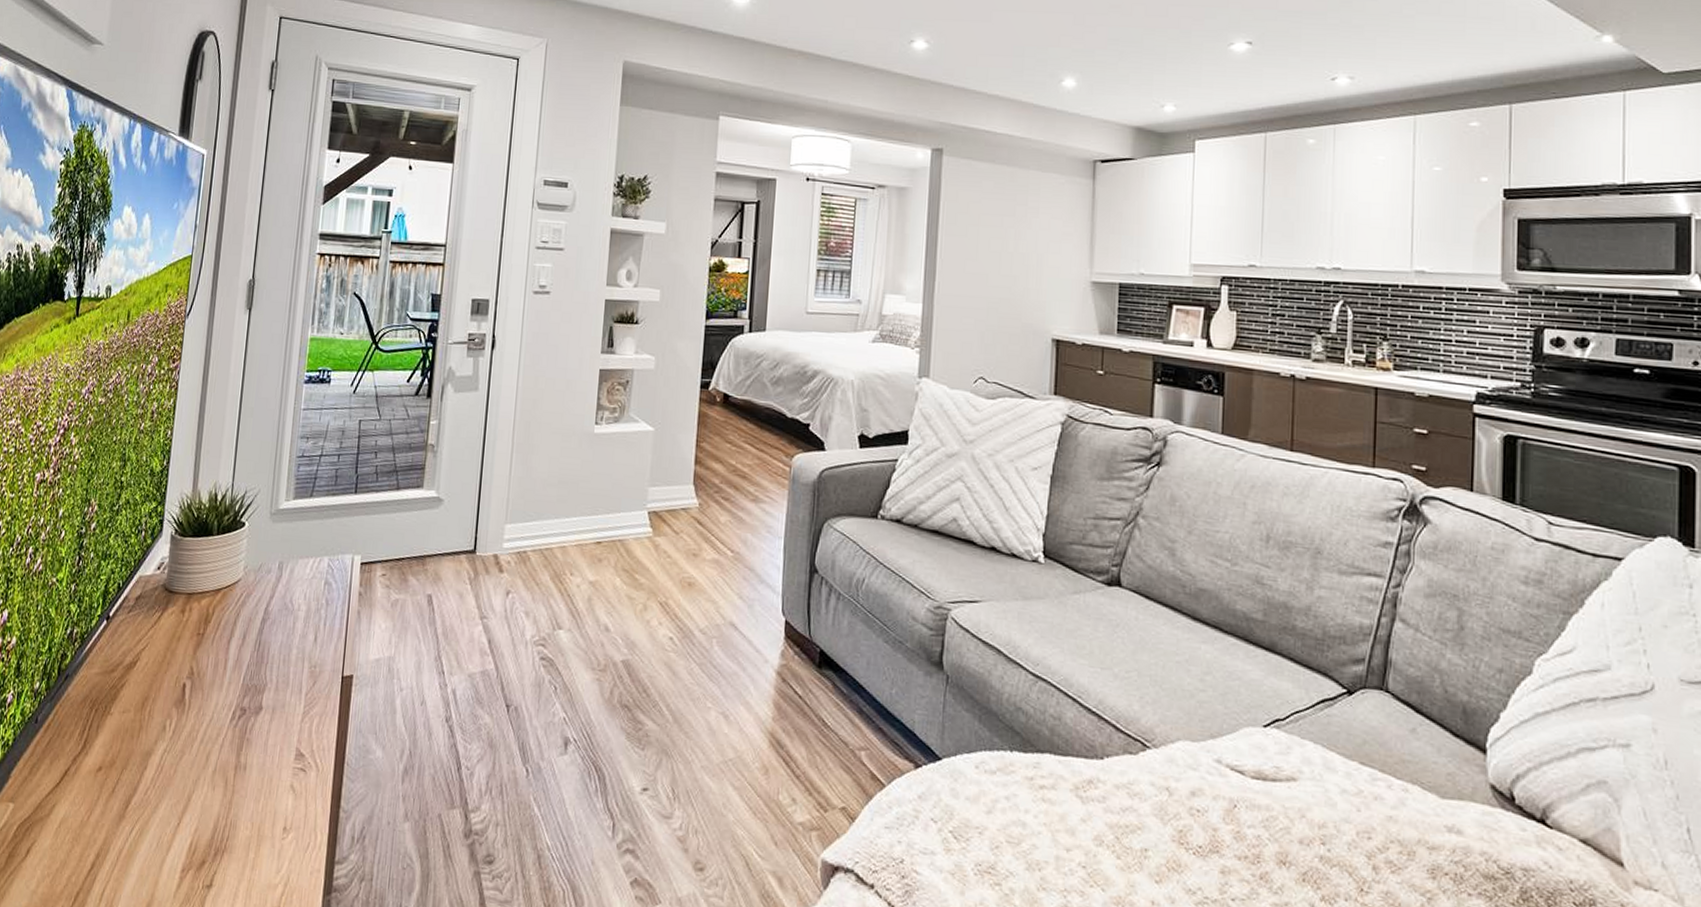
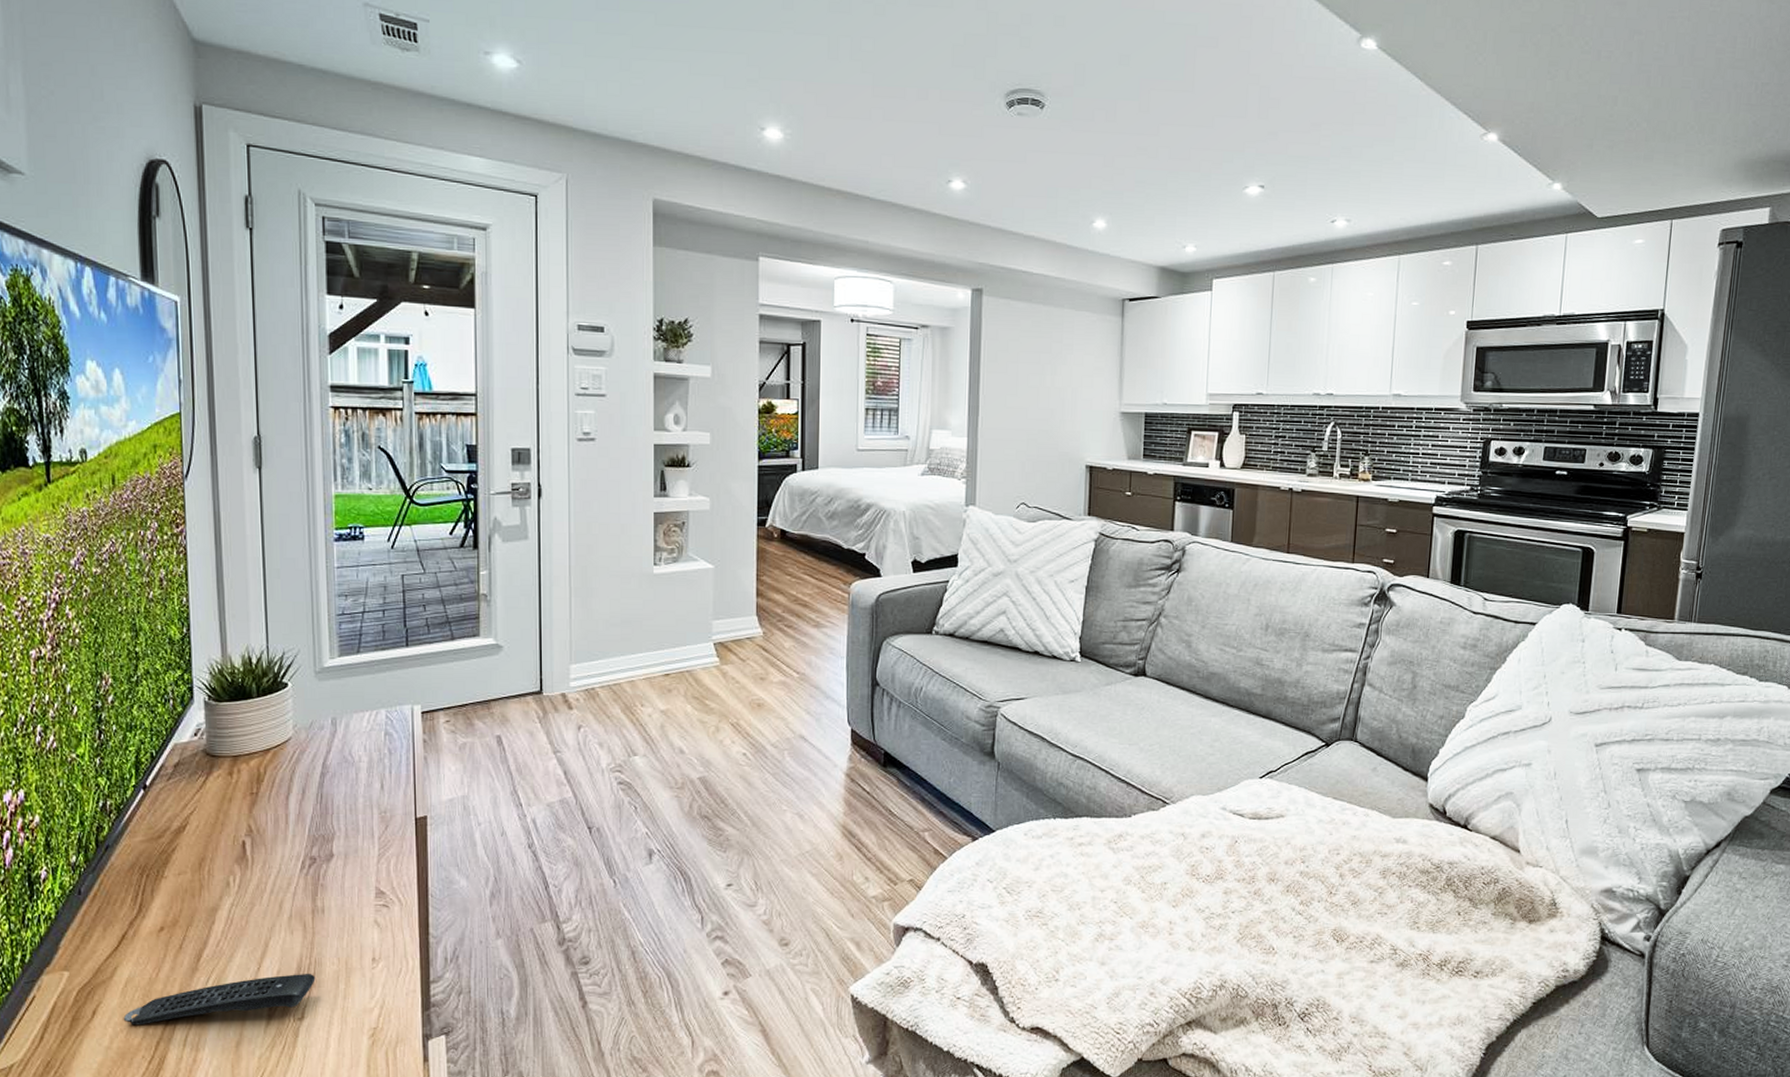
remote control: none [53,834,229,873] -> present [124,974,316,1026]

